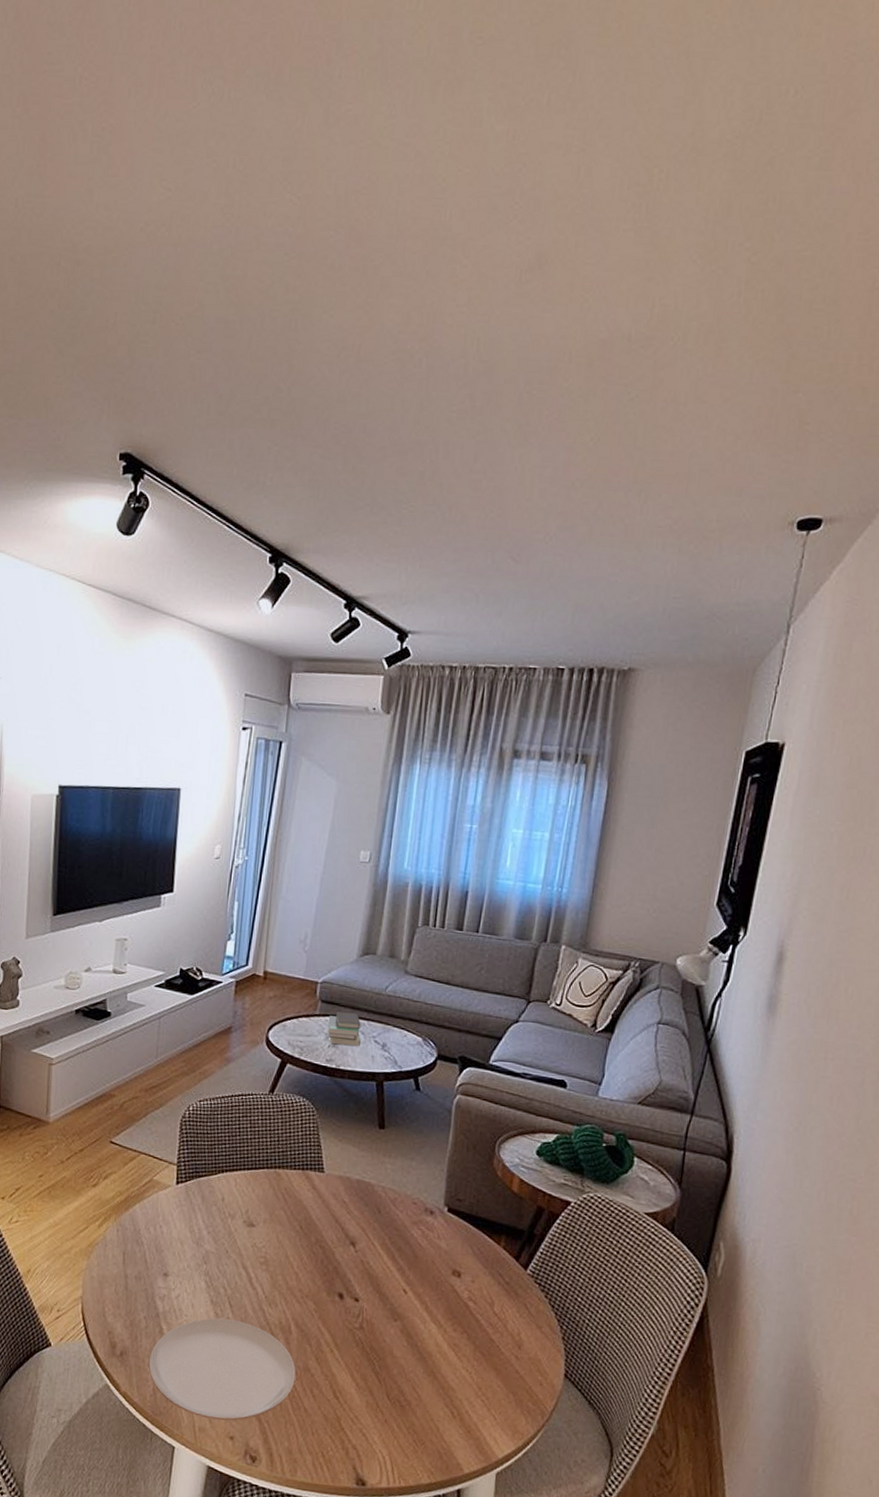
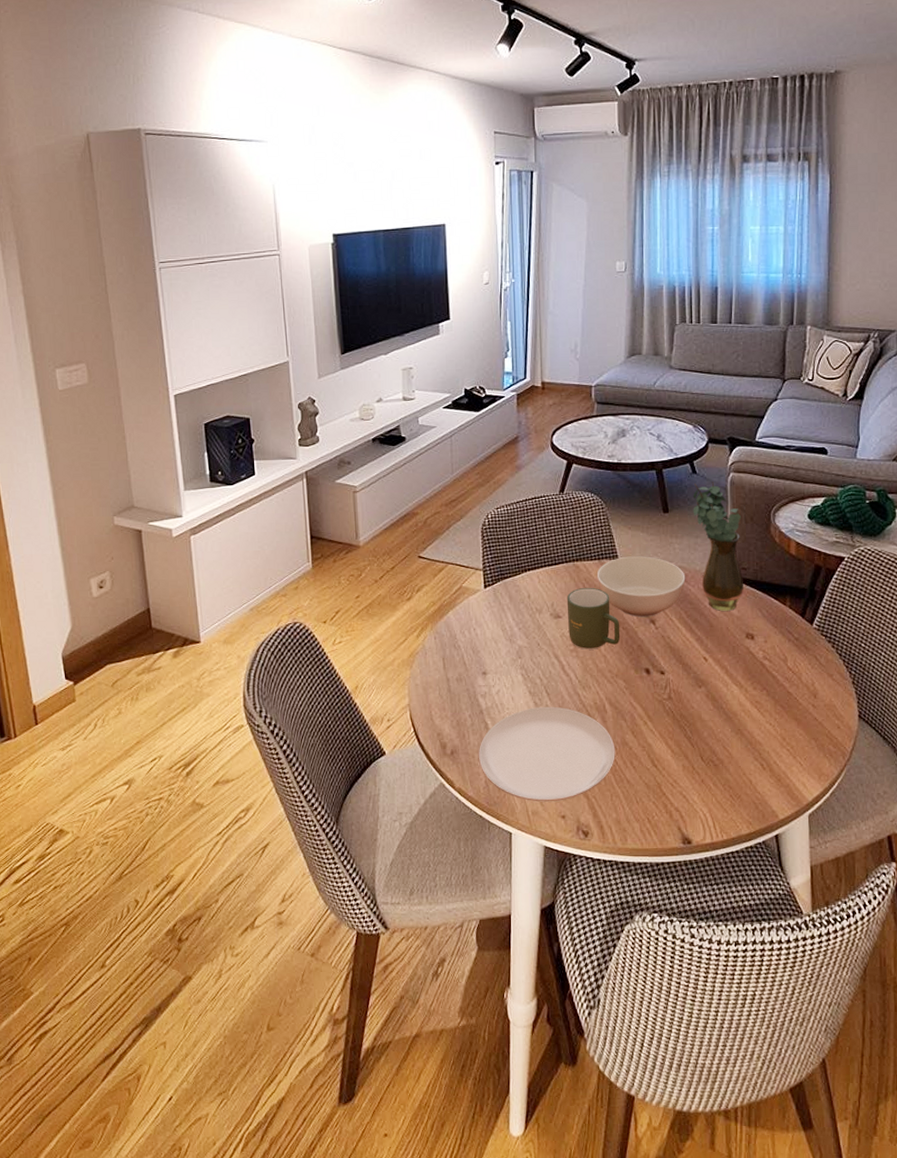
mug: none [260,1197,317,1265] -> present [566,587,621,650]
bowl: none [298,1170,395,1238] -> present [596,556,686,617]
books: present [327,1011,362,1046] -> none [605,410,638,441]
vase: none [411,1101,463,1243] -> present [693,482,743,611]

